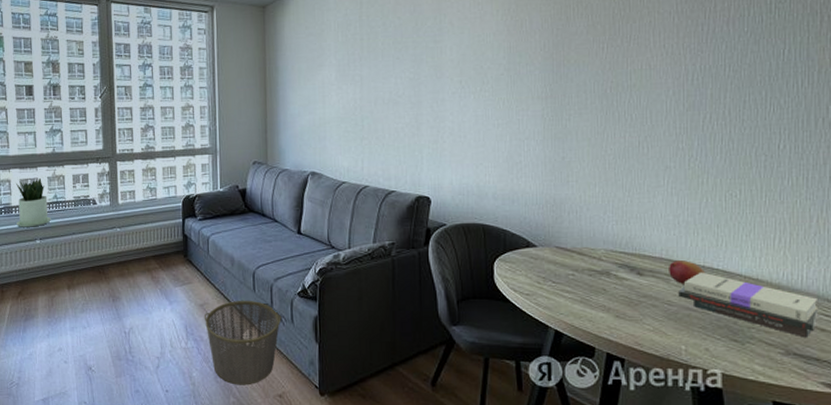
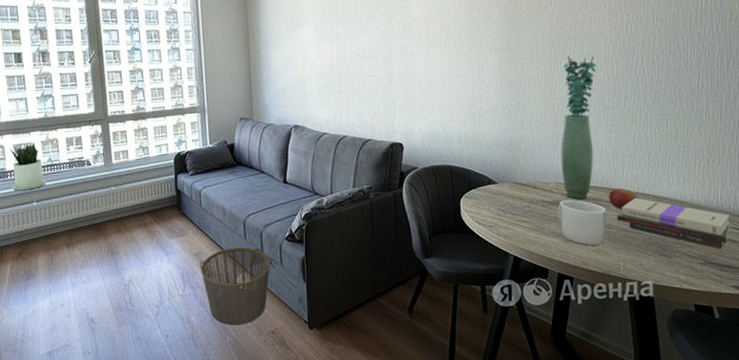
mug: none [607,270,666,324] -> present [557,200,607,245]
vase: none [612,107,657,270] -> present [560,55,597,200]

